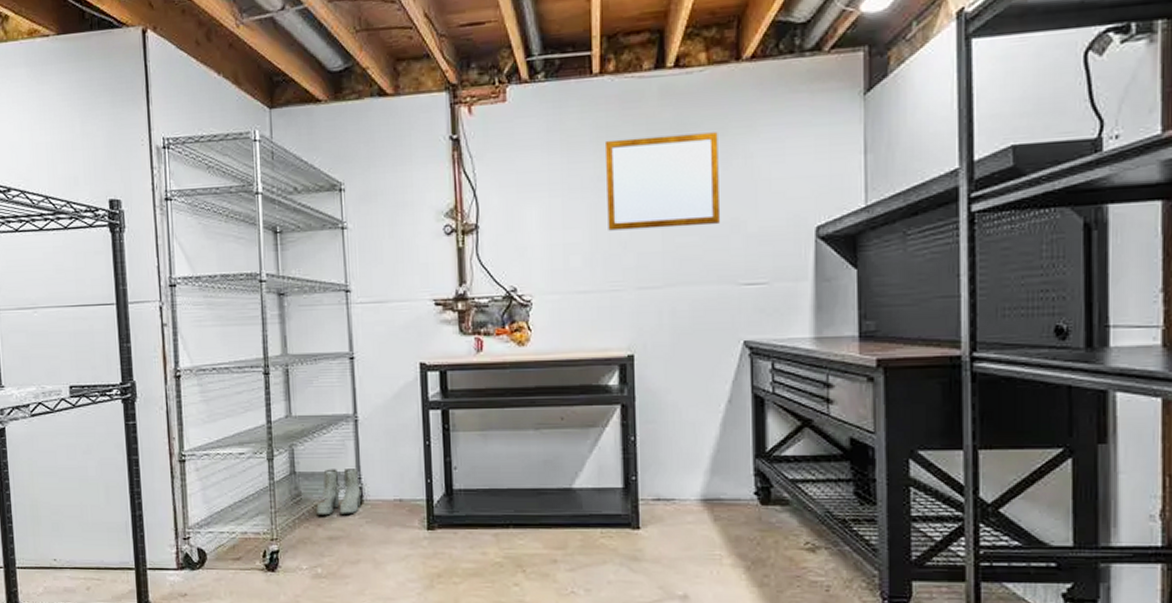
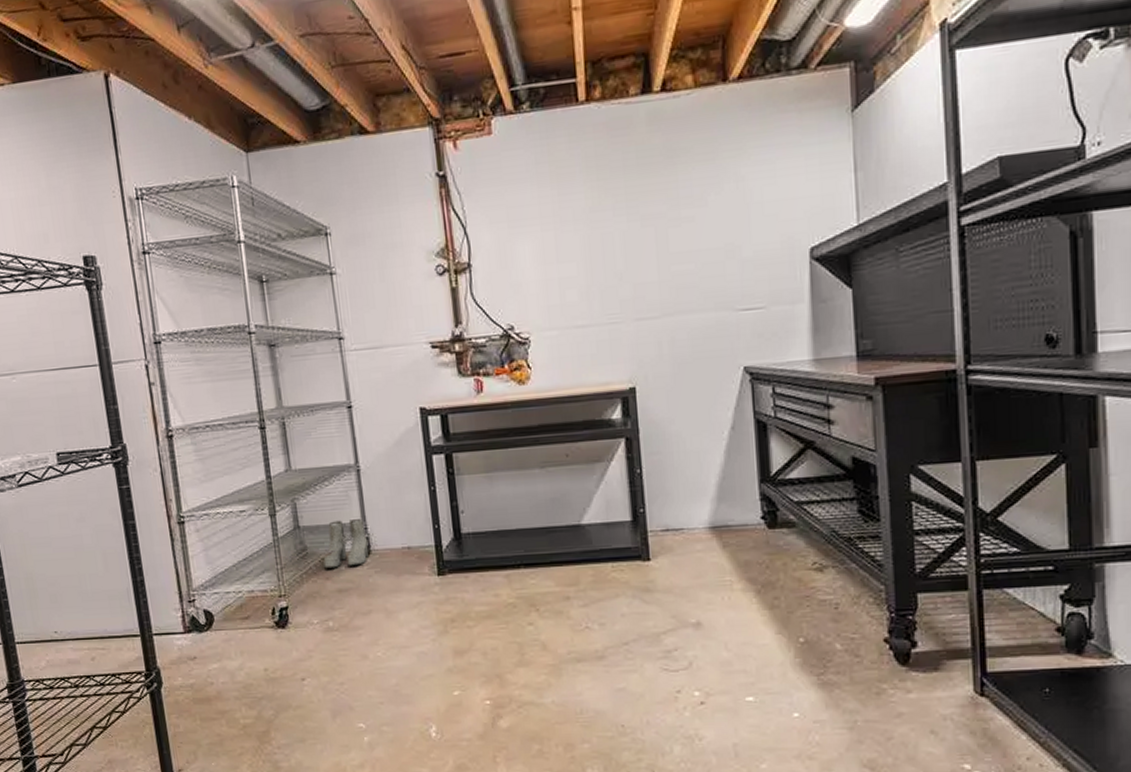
writing board: present [604,132,721,231] -> none [594,156,716,263]

